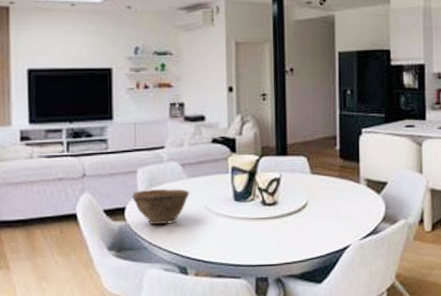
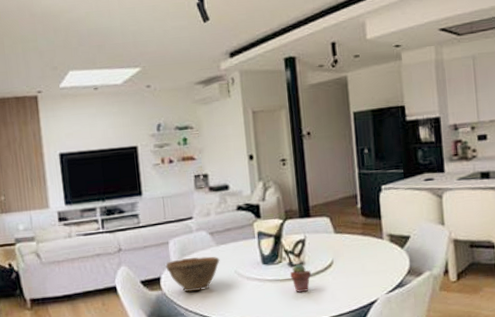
potted succulent: none [262,203,284,232] -> present [290,264,312,292]

